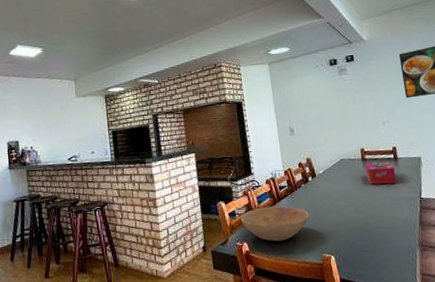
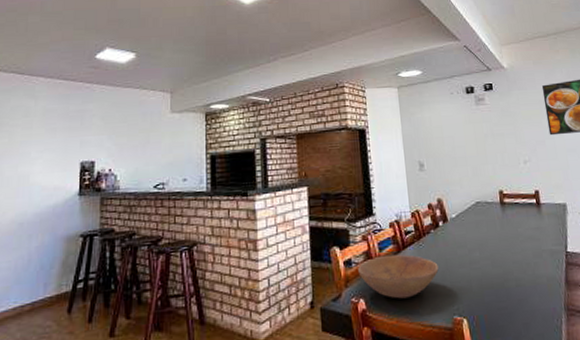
tissue box: present [364,161,397,185] -> none [503,206,539,234]

